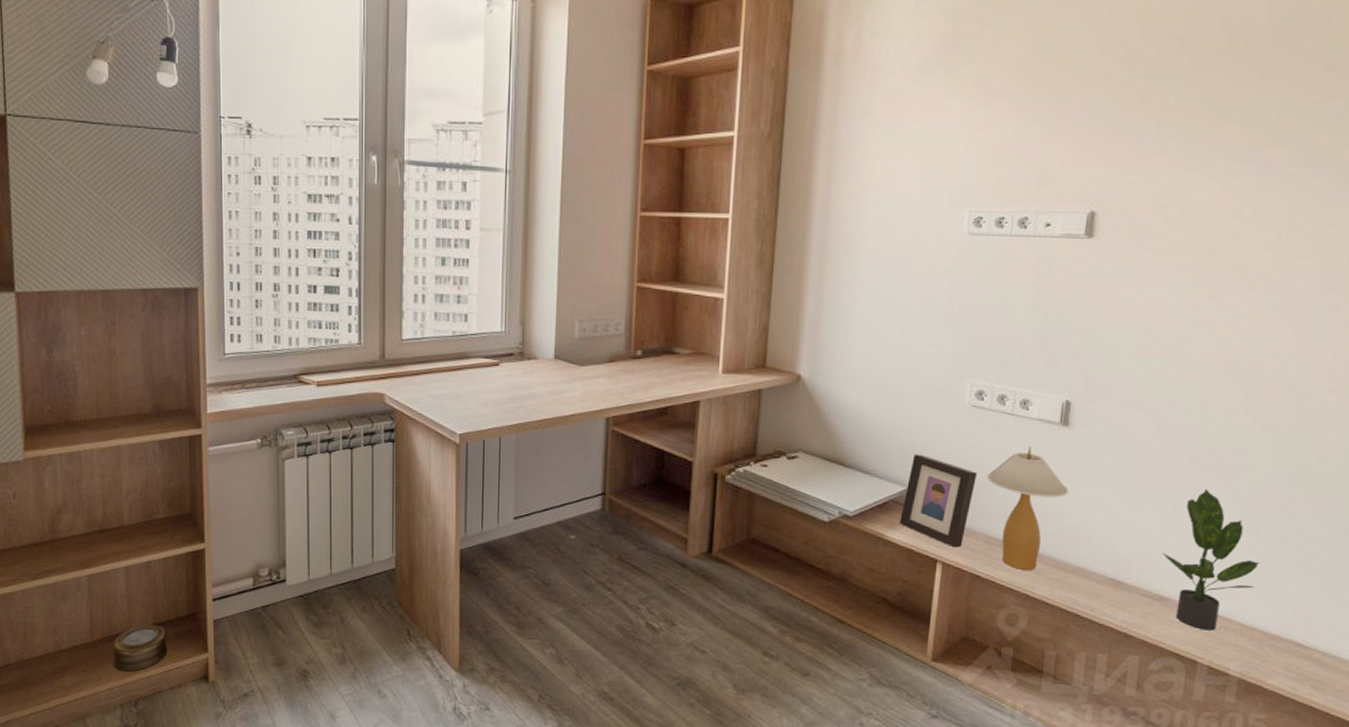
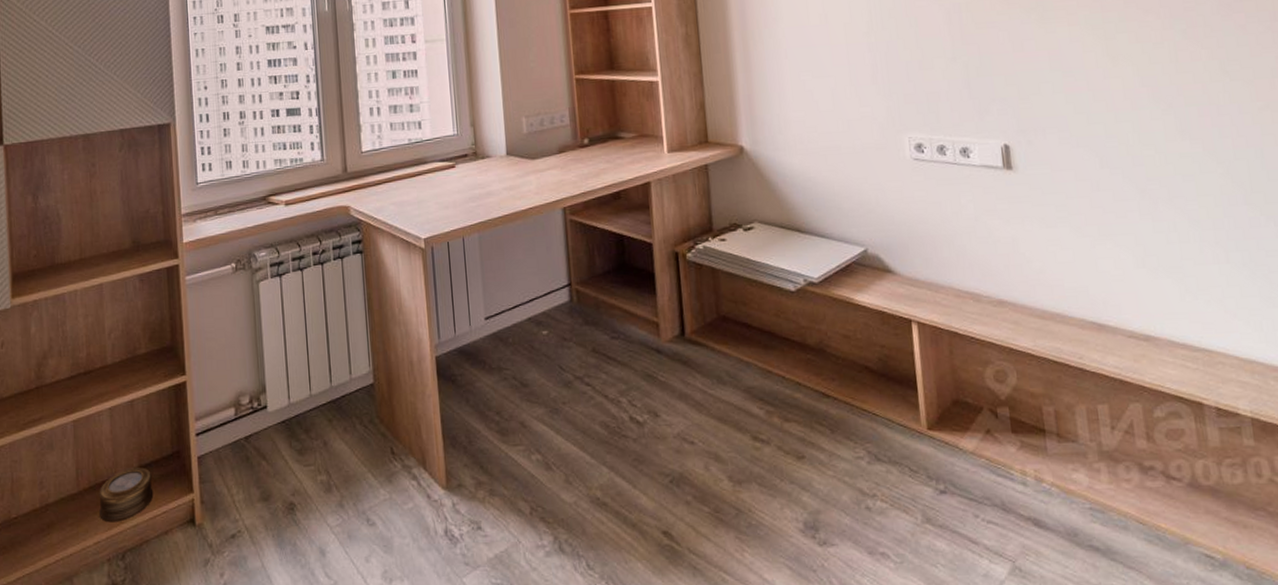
picture frame: present [899,454,977,548] -> none [865,212,934,305]
table lamp: present [986,446,1069,570] -> none [942,193,1028,322]
potted plant: present [1163,489,1261,631] -> none [1138,219,1240,368]

